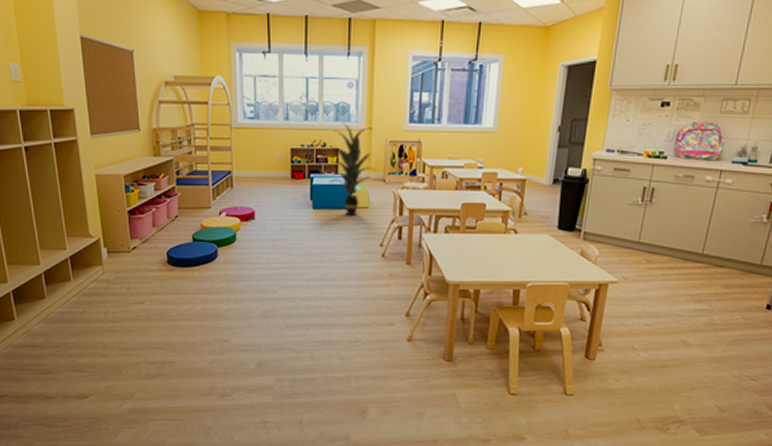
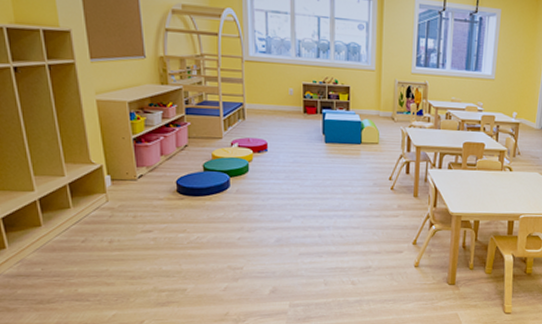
indoor plant: present [327,122,374,216] -> none [339,62,384,151]

